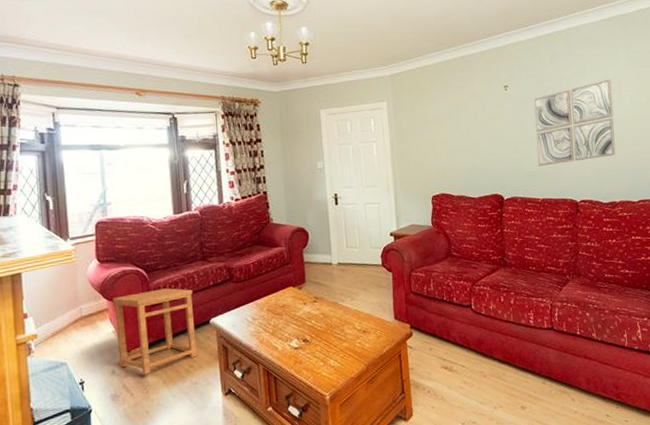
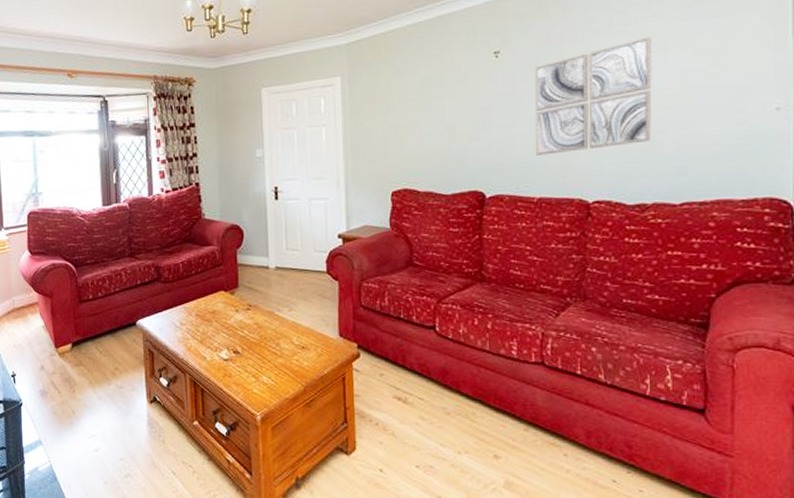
side table: present [113,288,197,374] -> none [43,285,123,372]

